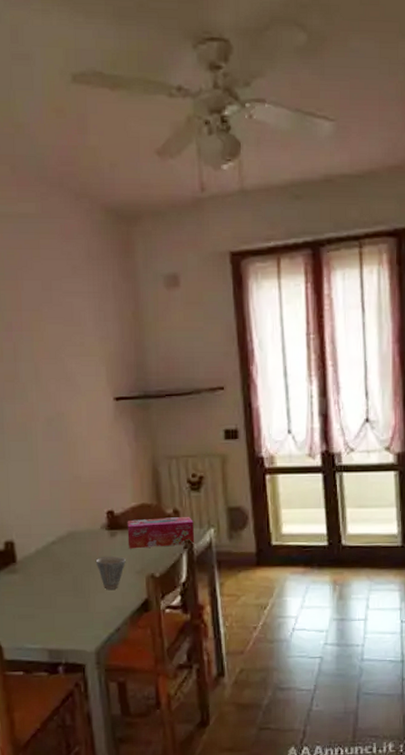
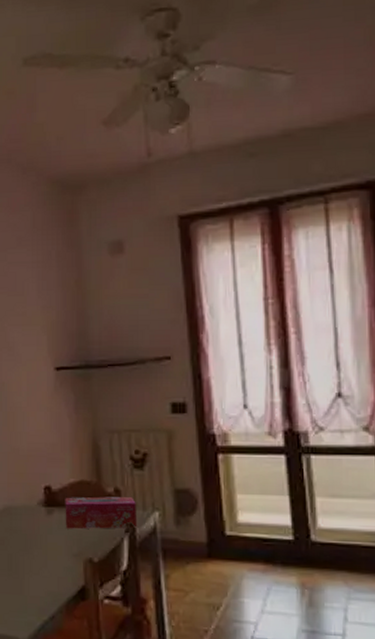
cup: present [96,556,126,590] -> none [32,535,62,572]

